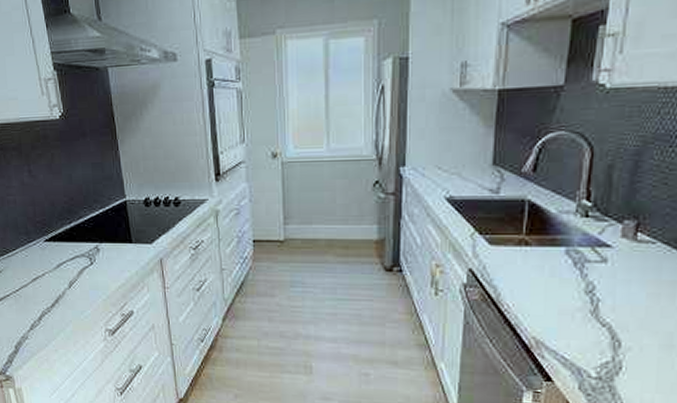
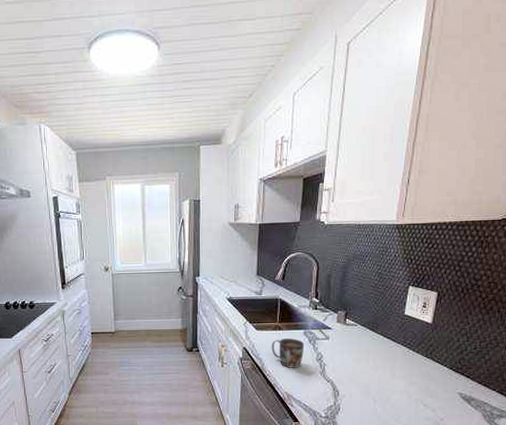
mug: none [512,259,566,303] -> present [271,338,305,368]

